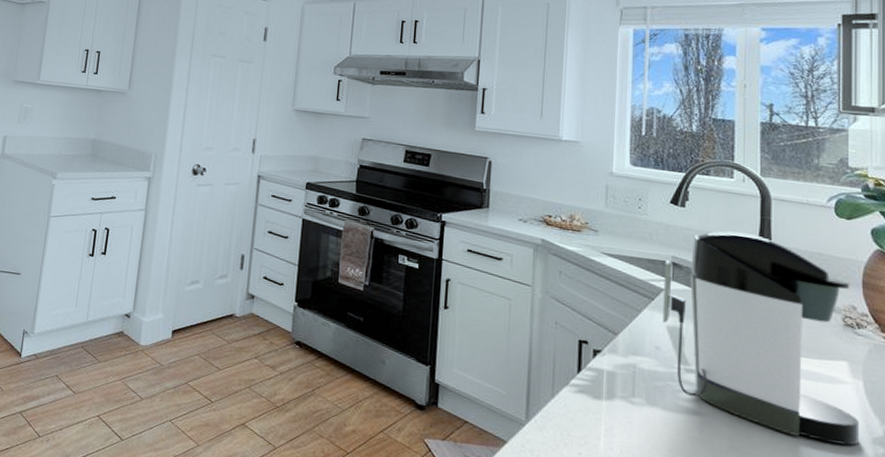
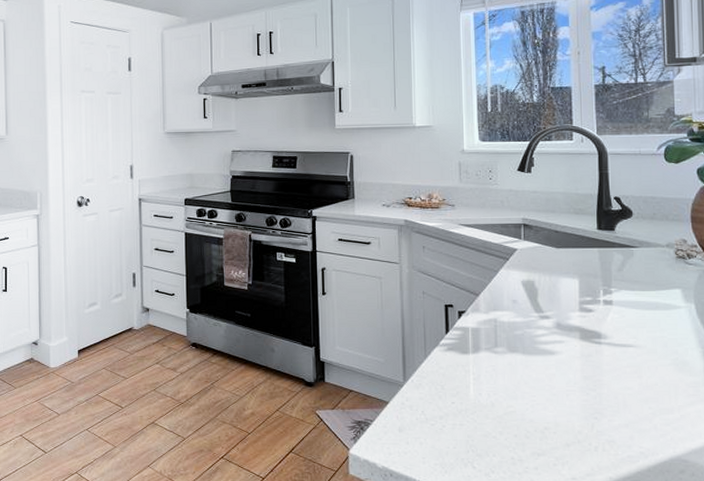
coffee maker: present [662,231,859,446] -> none [516,188,693,361]

